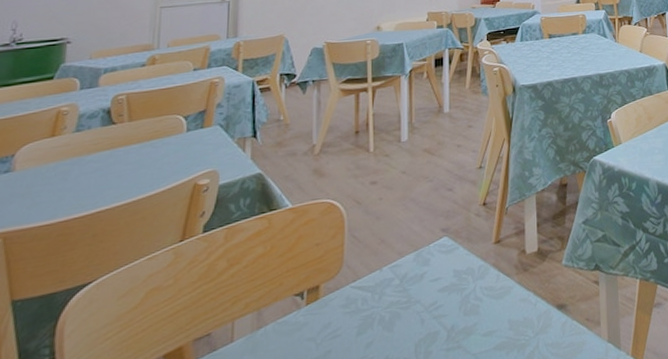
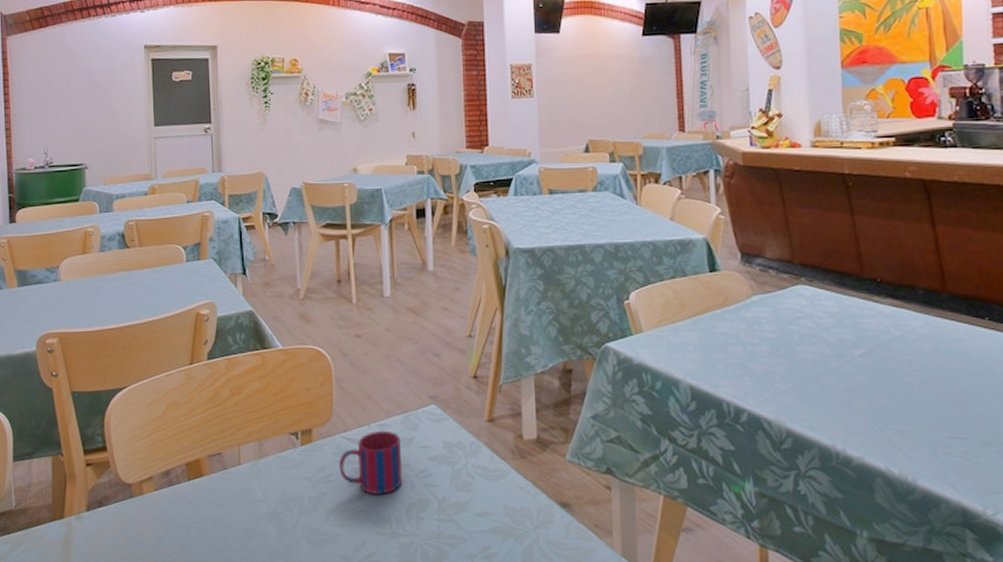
mug: none [347,271,412,340] -> present [339,430,402,495]

